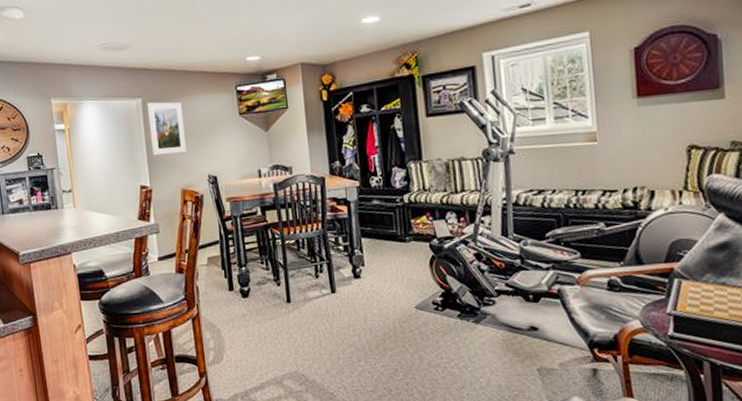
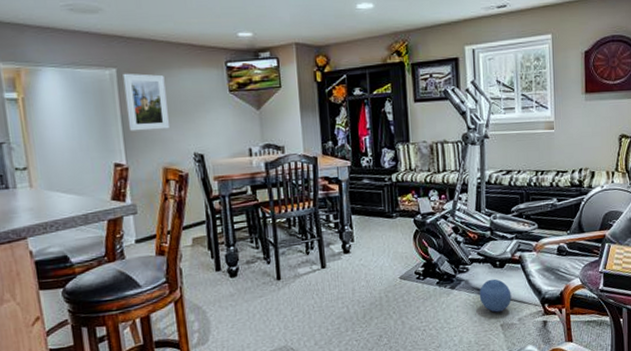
ball: none [509,314,550,354] -> present [479,278,512,313]

